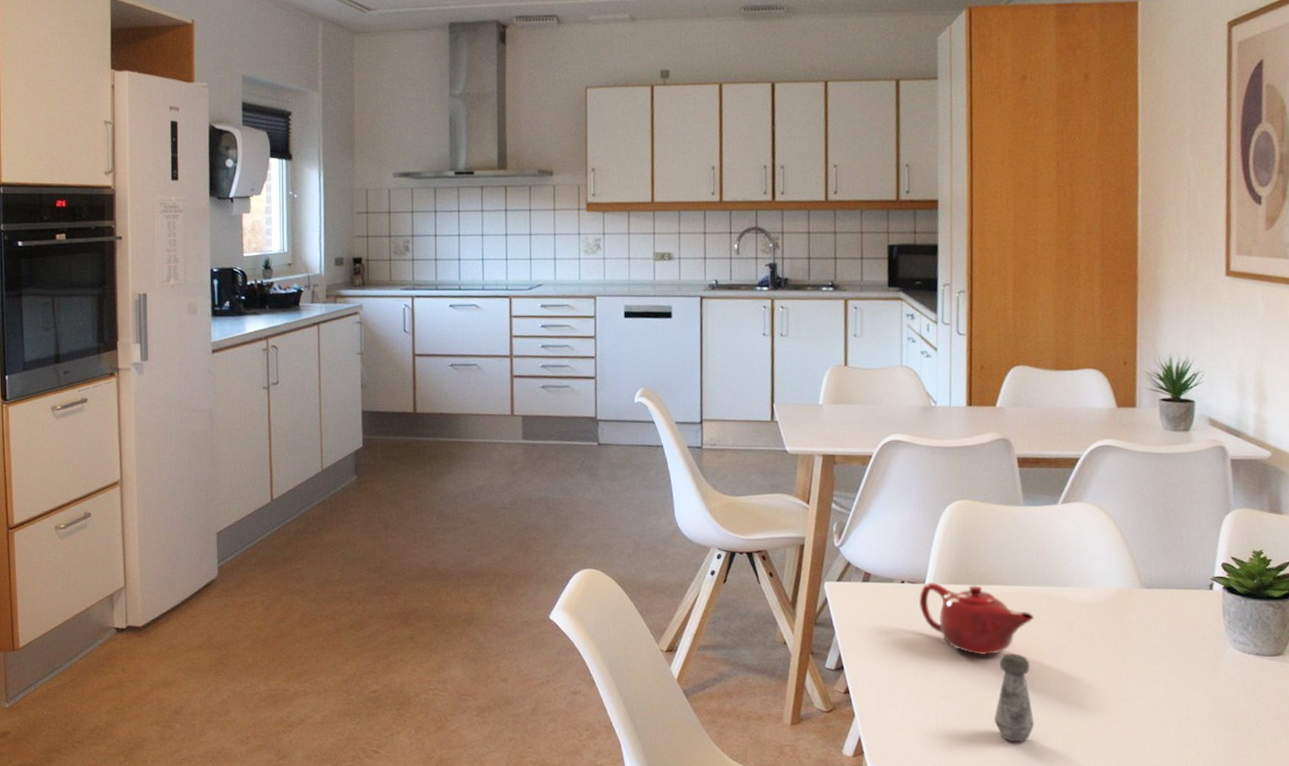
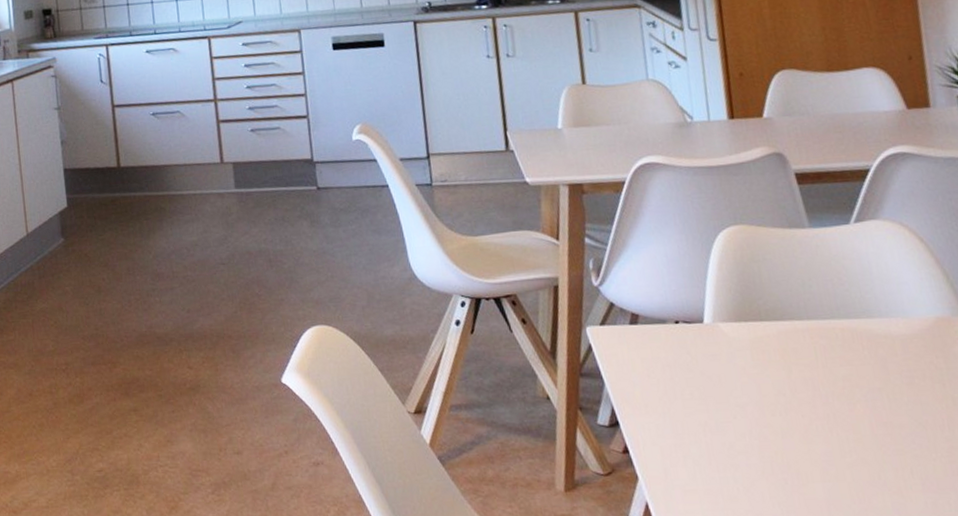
teapot: present [919,581,1034,656] -> none [698,320,838,403]
salt shaker: present [994,653,1035,742] -> none [802,398,855,503]

